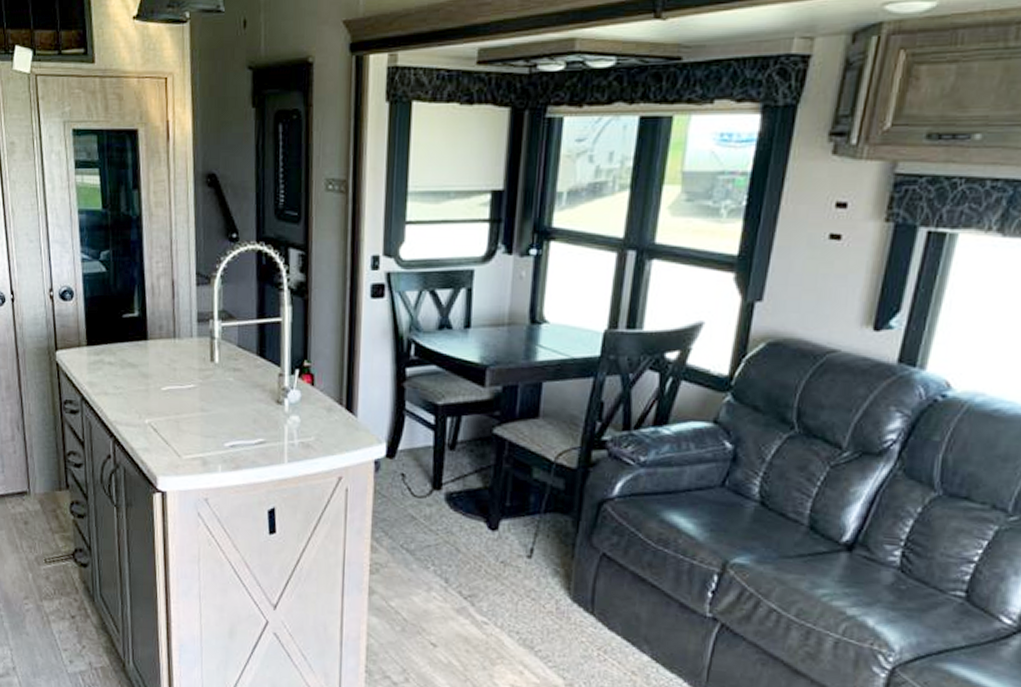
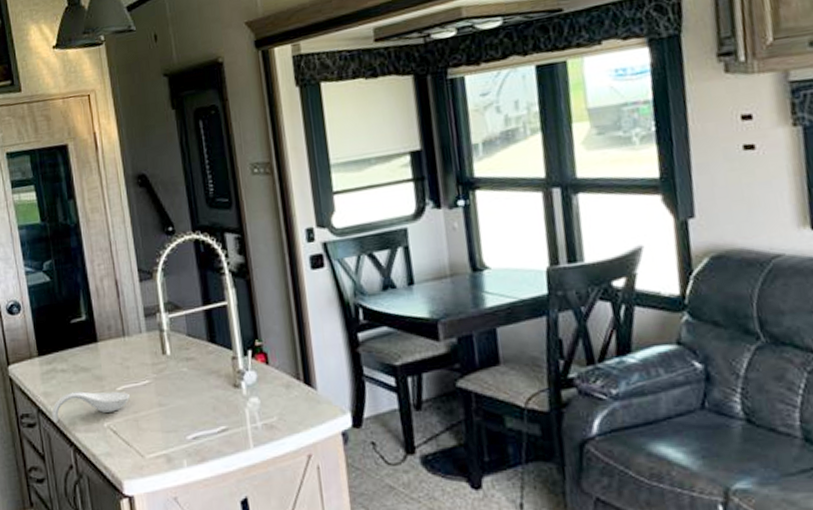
spoon rest: none [95,386,173,413] -> present [51,391,130,423]

